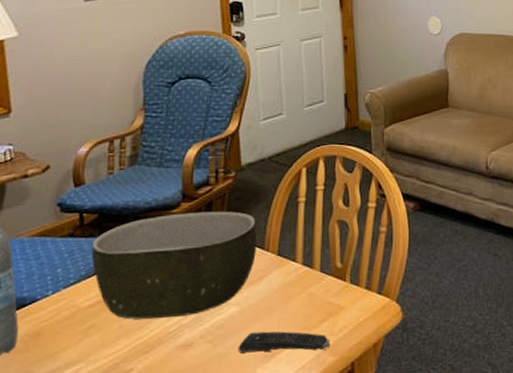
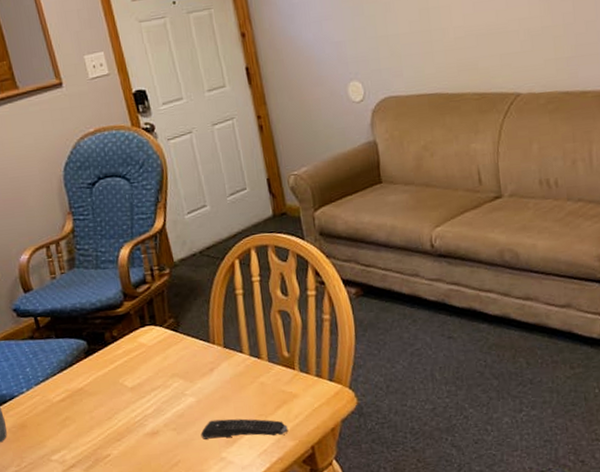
bowl: present [91,211,257,320] -> none [51,307,203,412]

